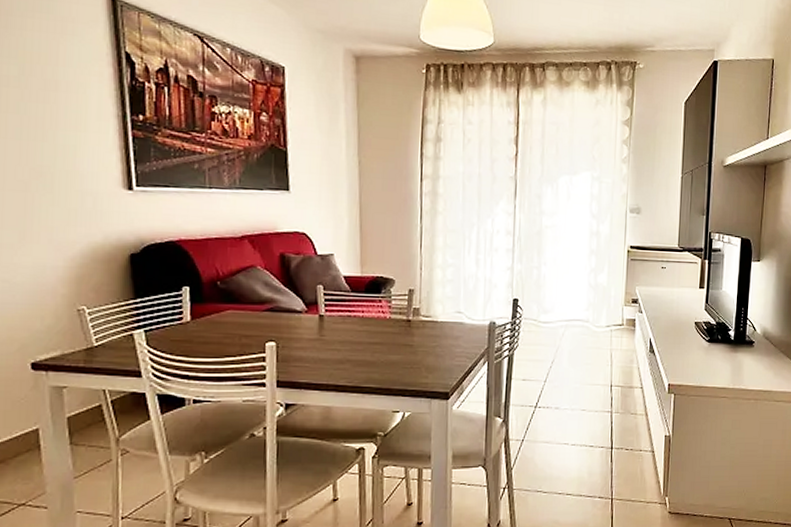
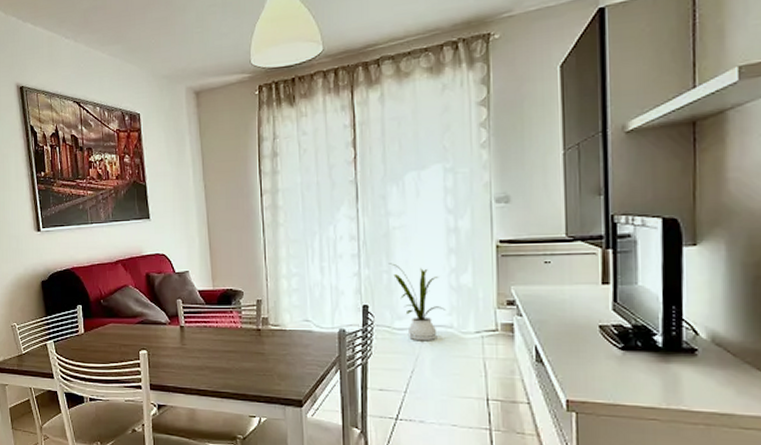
house plant: none [539,260,584,334] -> present [389,263,445,341]

